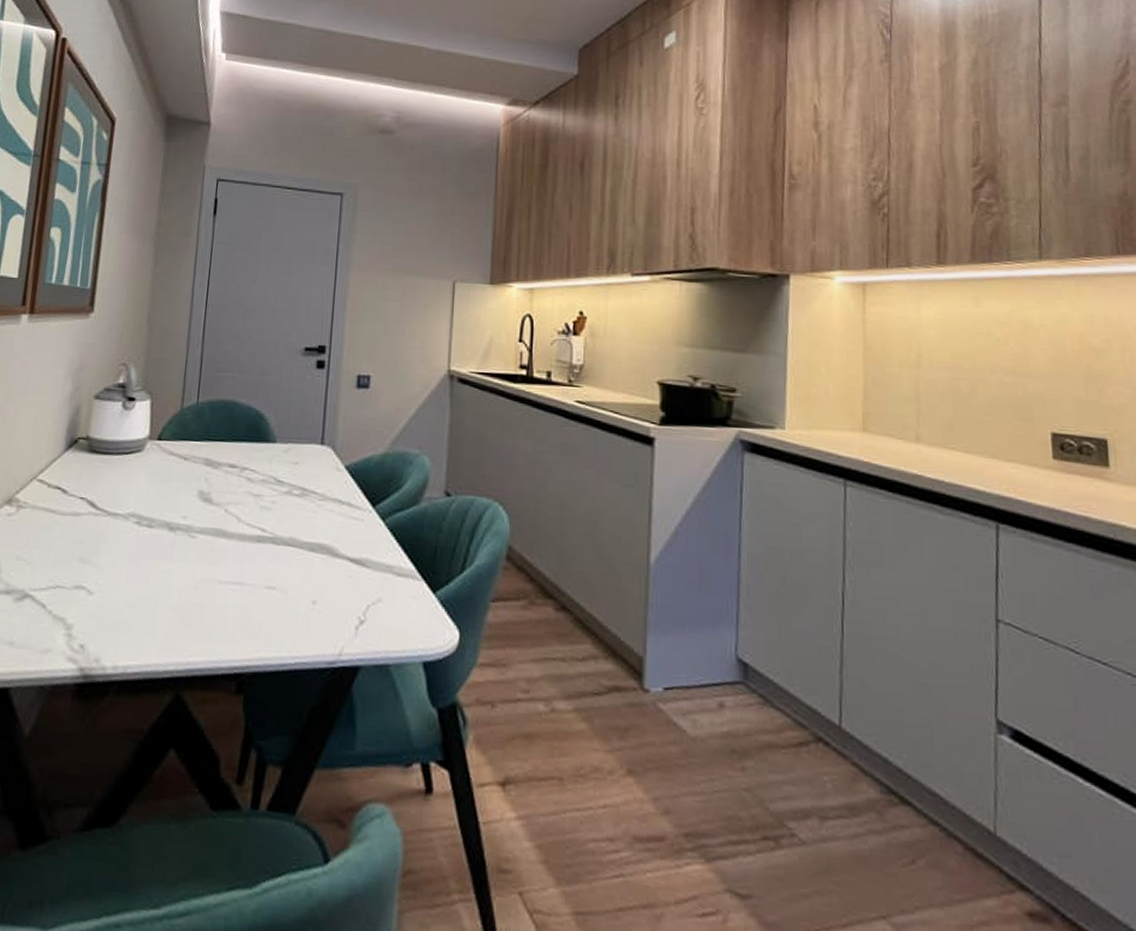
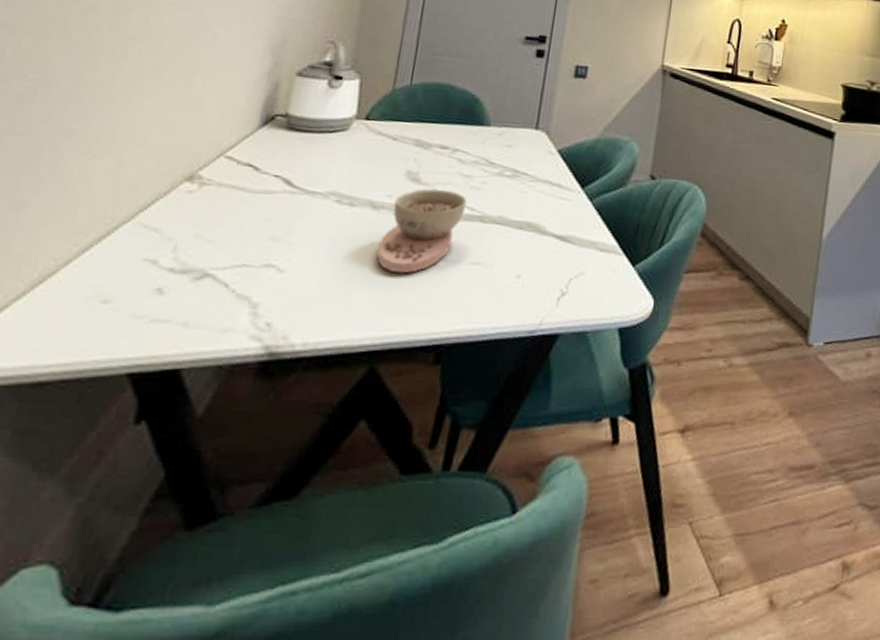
bowl: none [176,509,258,598] -> present [376,188,467,274]

